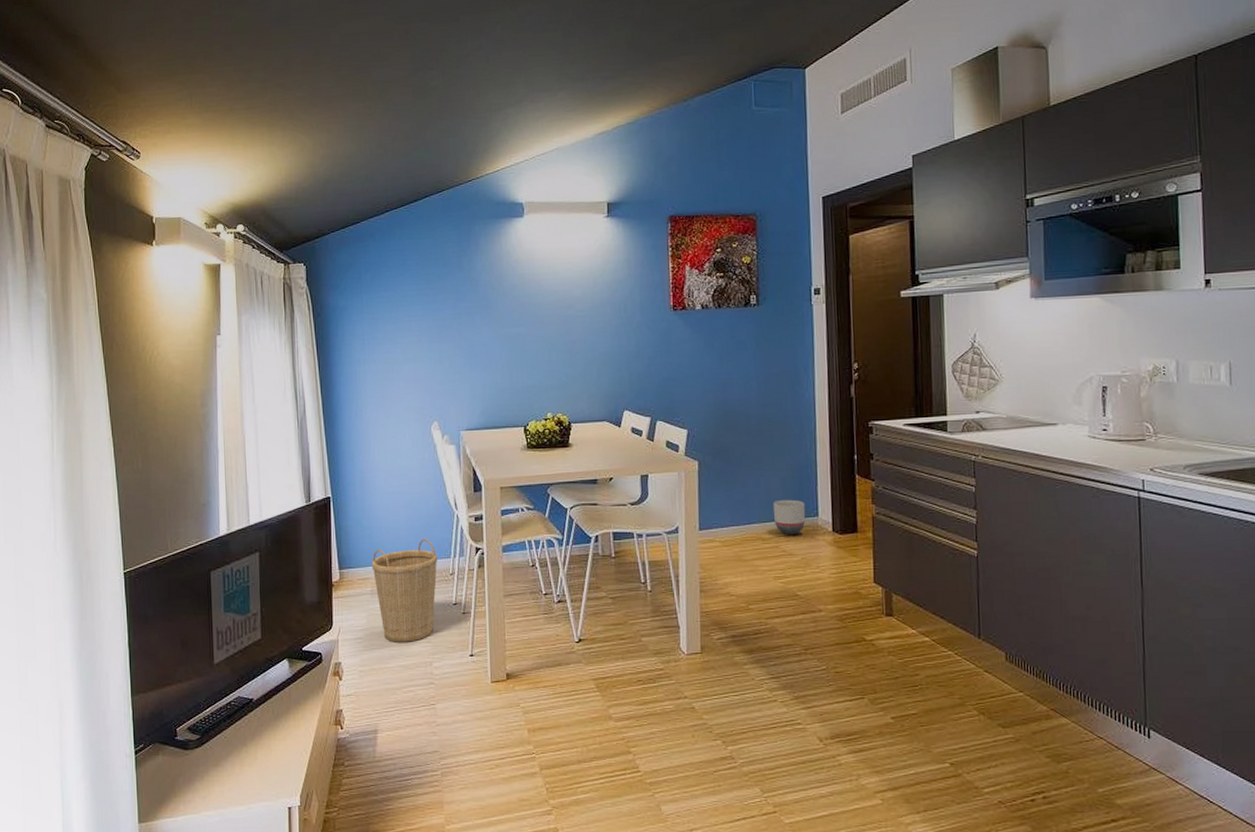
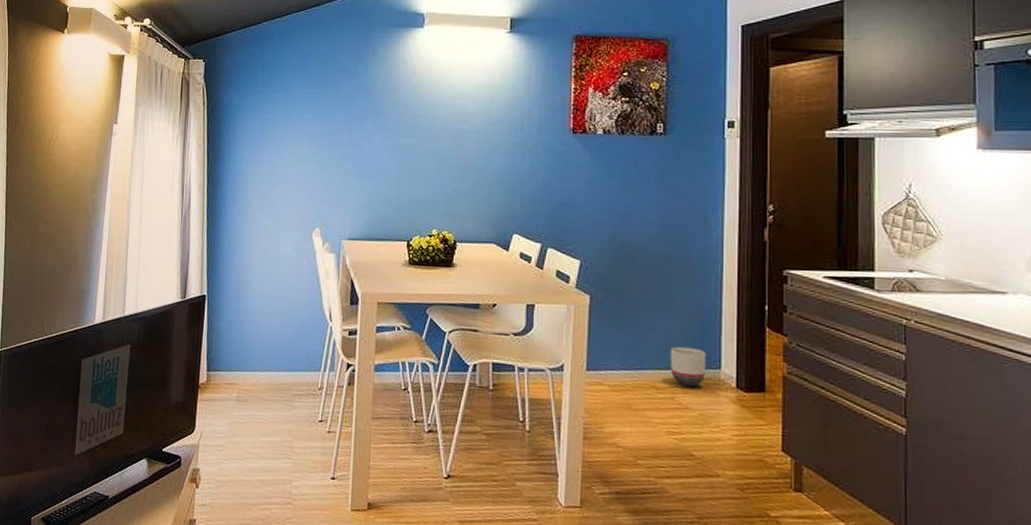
basket: present [371,538,438,642] -> none [240,348,308,456]

